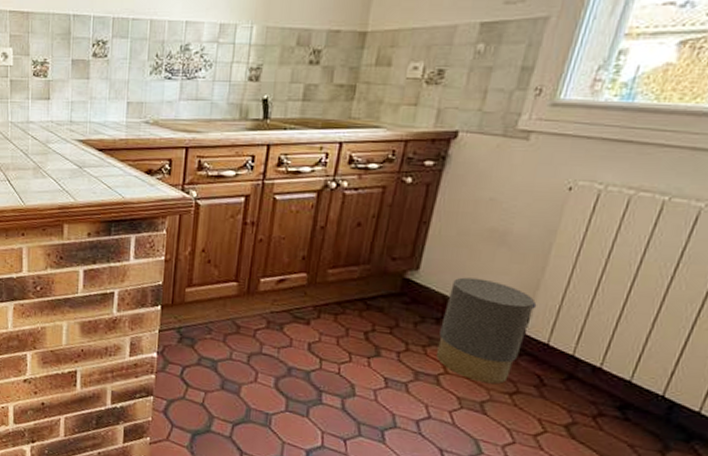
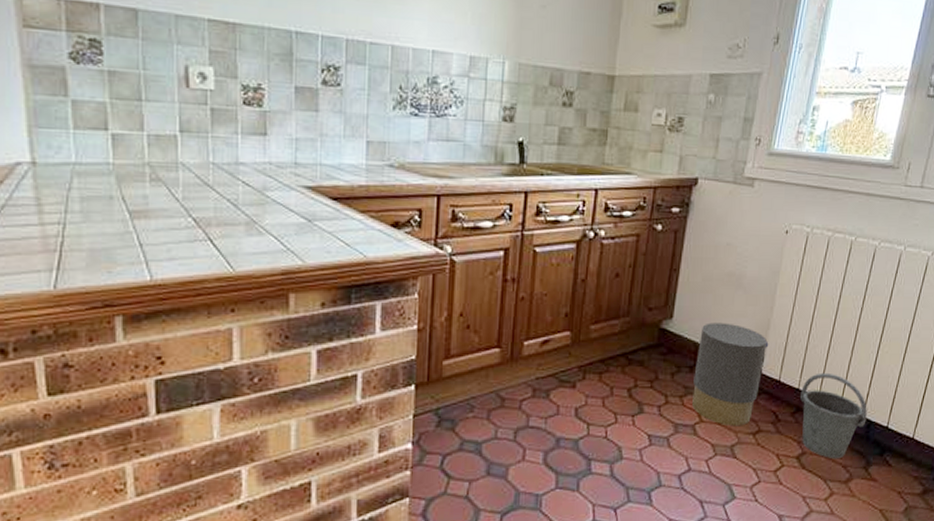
bucket: none [573,342,671,437] -> present [800,372,867,459]

